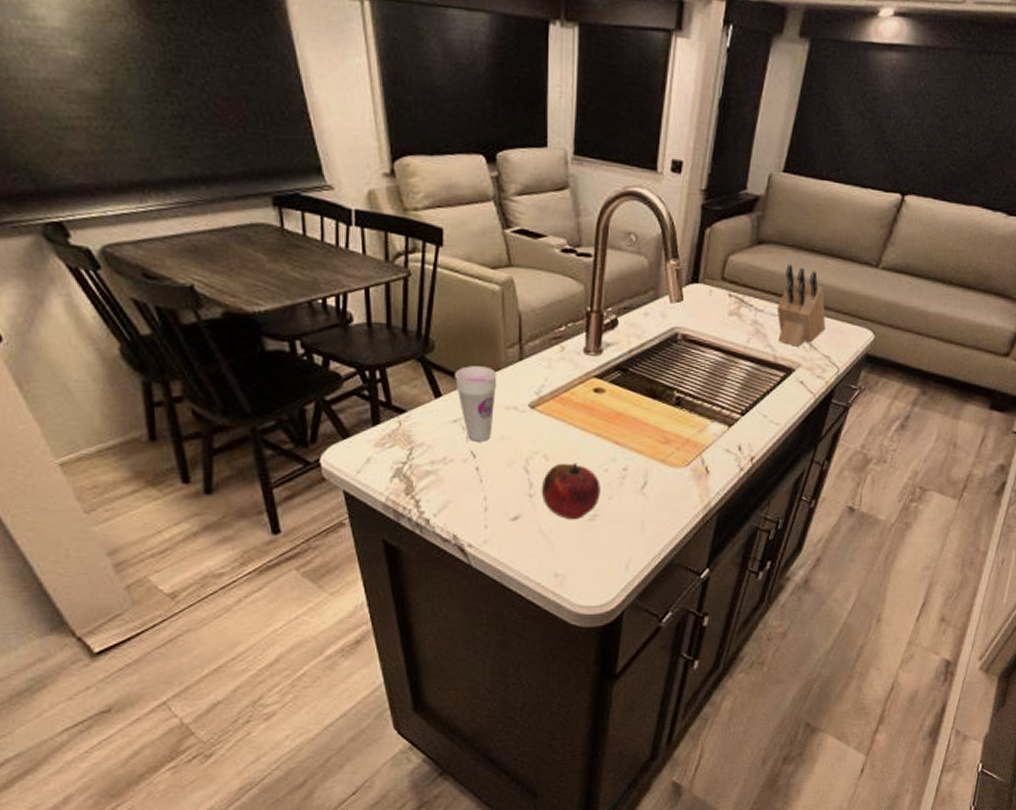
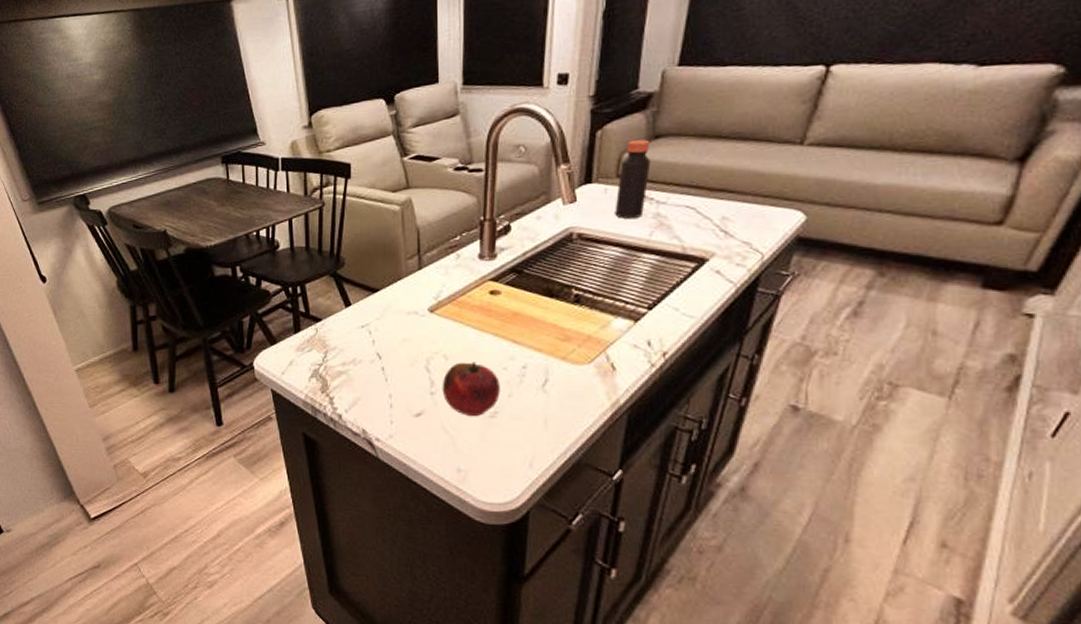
cup: present [455,366,497,442] -> none [362,277,399,344]
bottle: none [717,243,754,323] -> present [615,140,651,219]
knife block: present [776,263,826,347] -> none [681,153,743,236]

